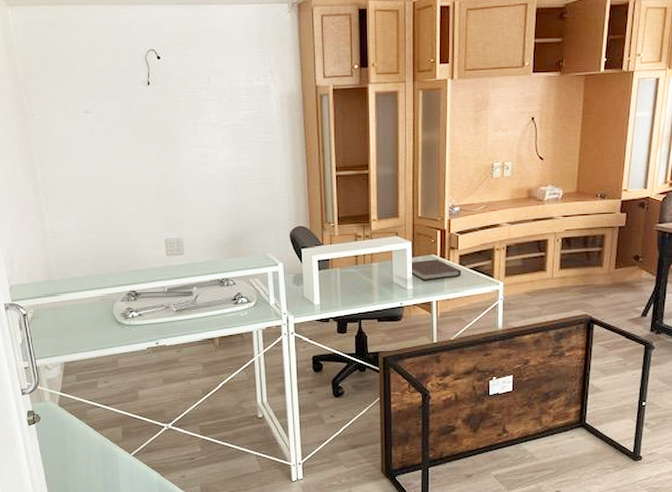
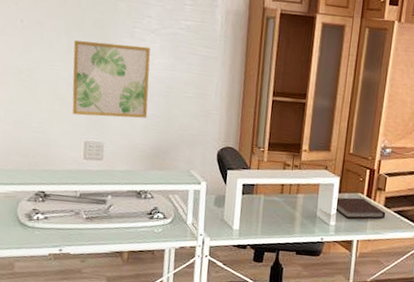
wall art: none [143,141,219,215] -> present [72,40,151,118]

